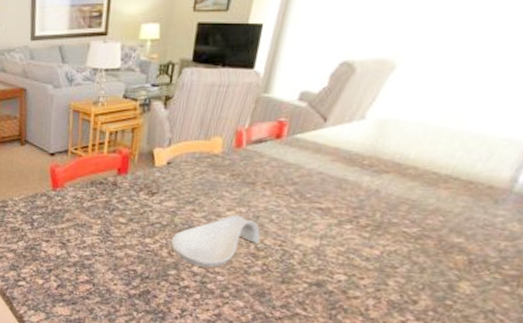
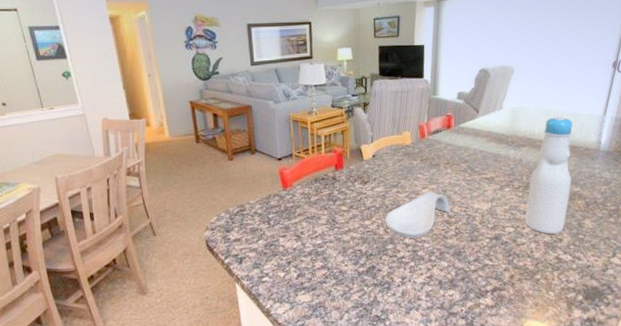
bottle: none [366,137,476,293] -> present [525,117,573,234]

